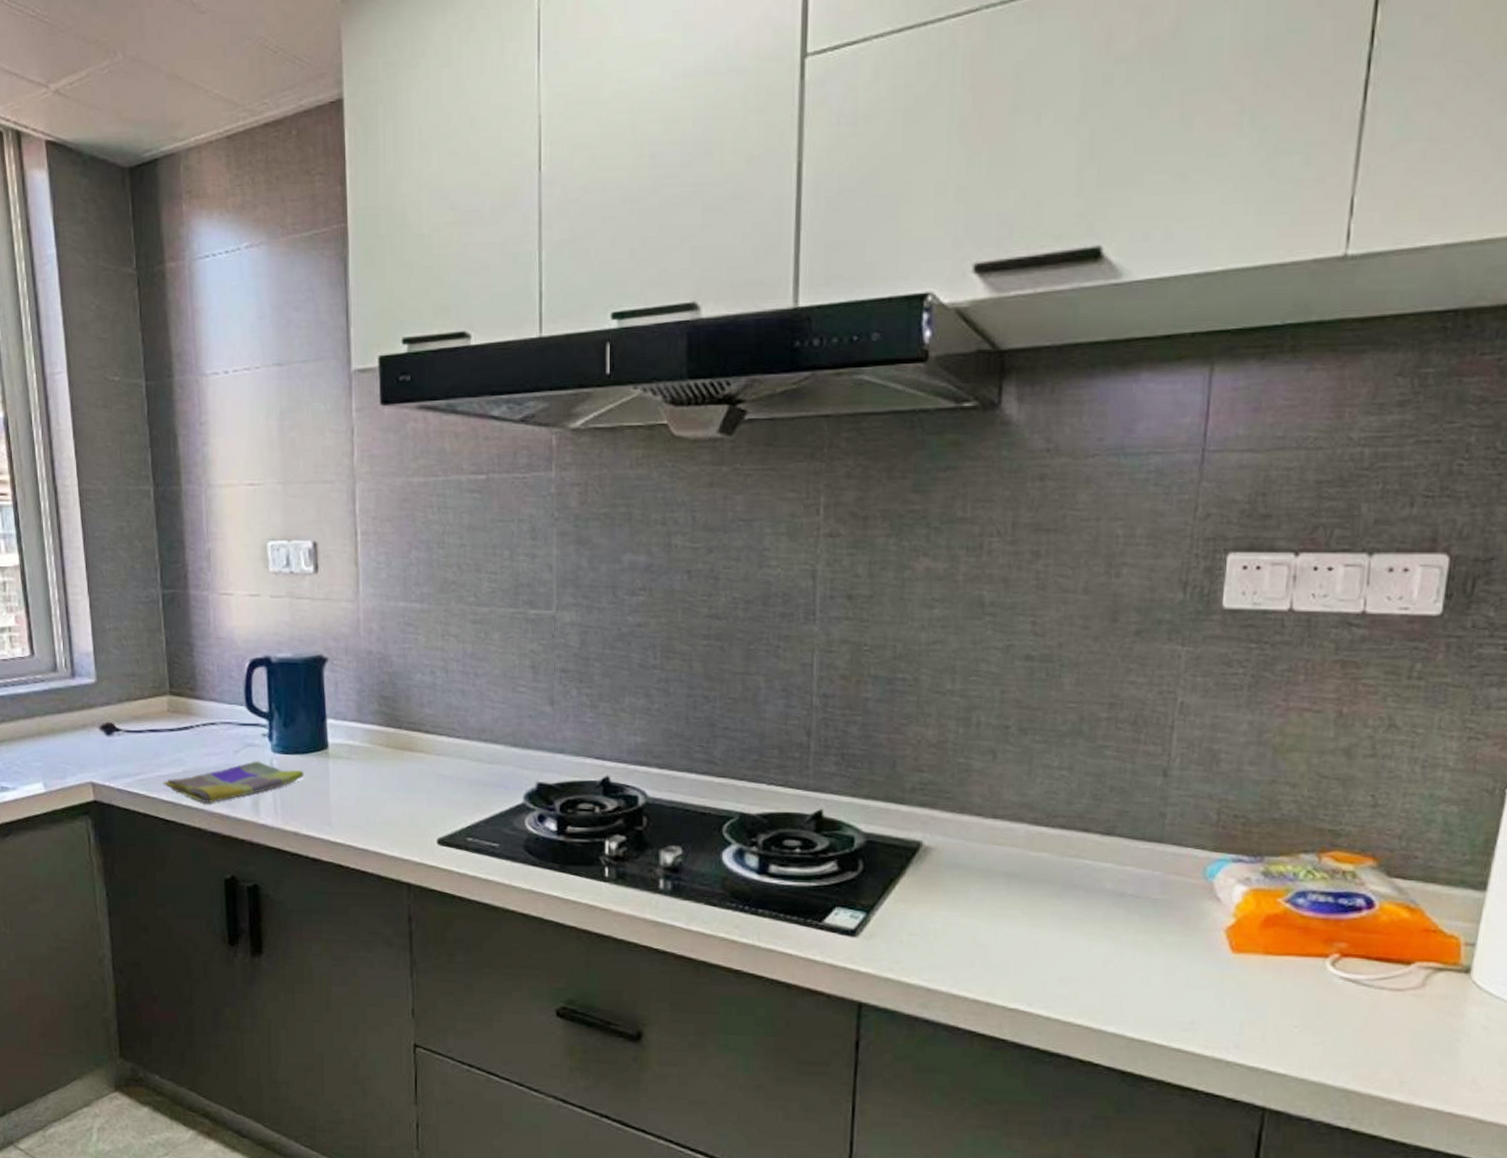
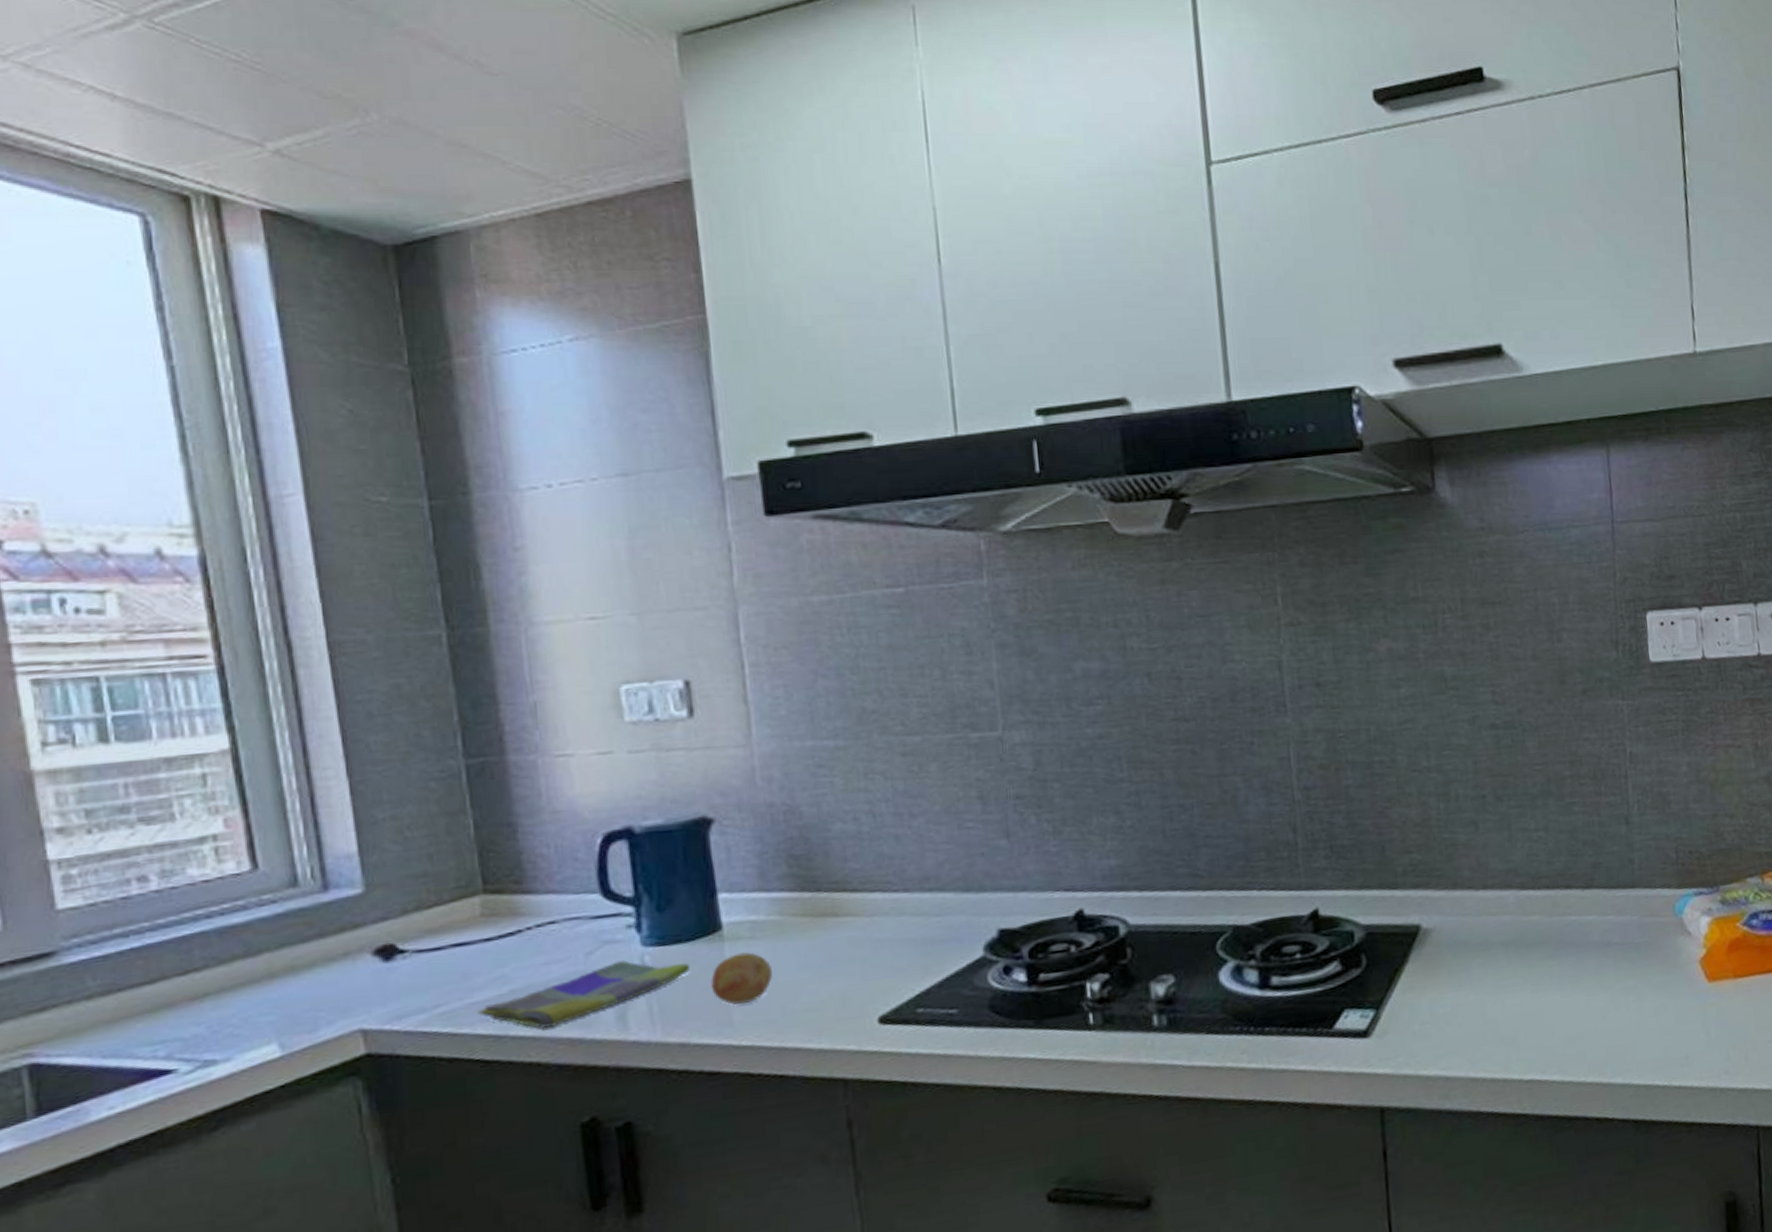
fruit: none [318,769,362,809] -> present [710,952,772,1005]

